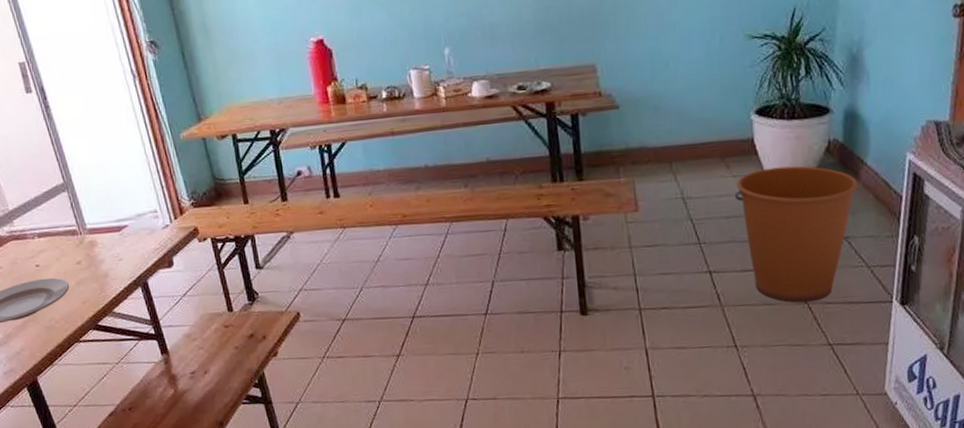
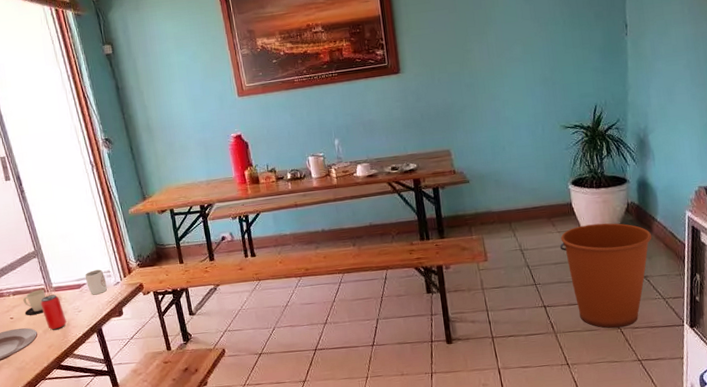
cup: none [50,232,79,263] -> present [23,290,46,315]
can: none [72,238,104,282] -> present [40,294,67,330]
mug: none [126,208,154,240] -> present [84,269,107,295]

